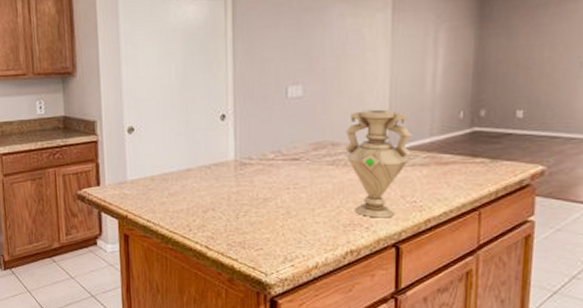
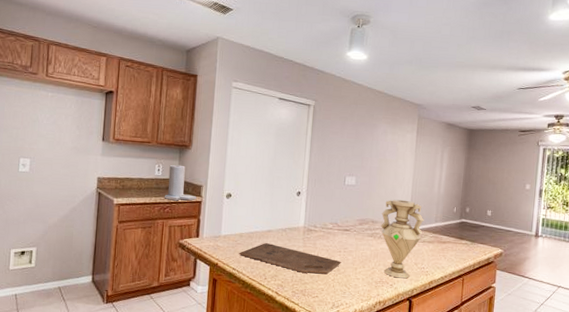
paper towel: none [51,98,91,144] -> present [164,164,197,201]
cutting board: none [152,186,292,220] -> present [238,243,341,274]

